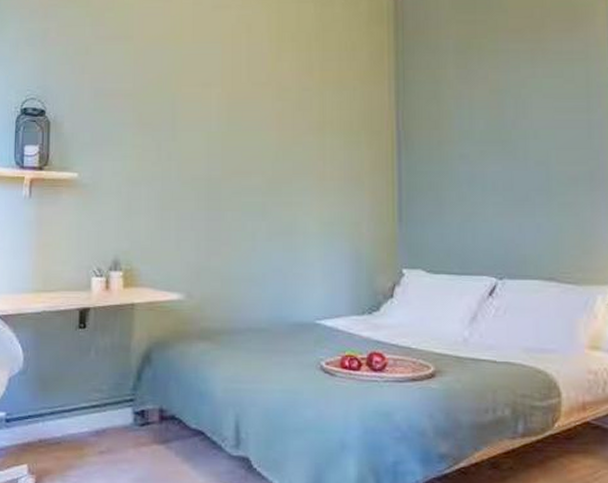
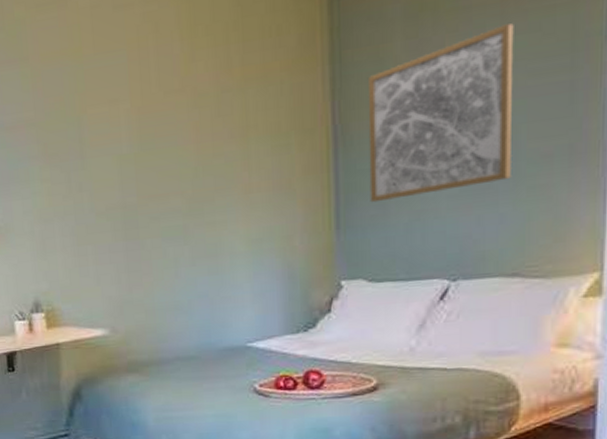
wall art: none [426,67,546,202] -> present [367,22,514,203]

